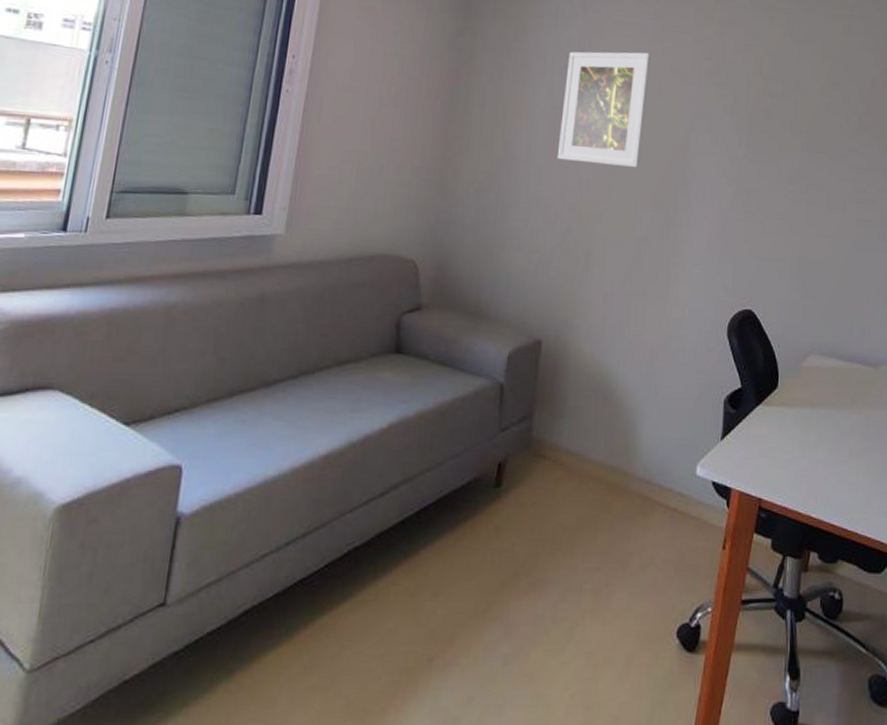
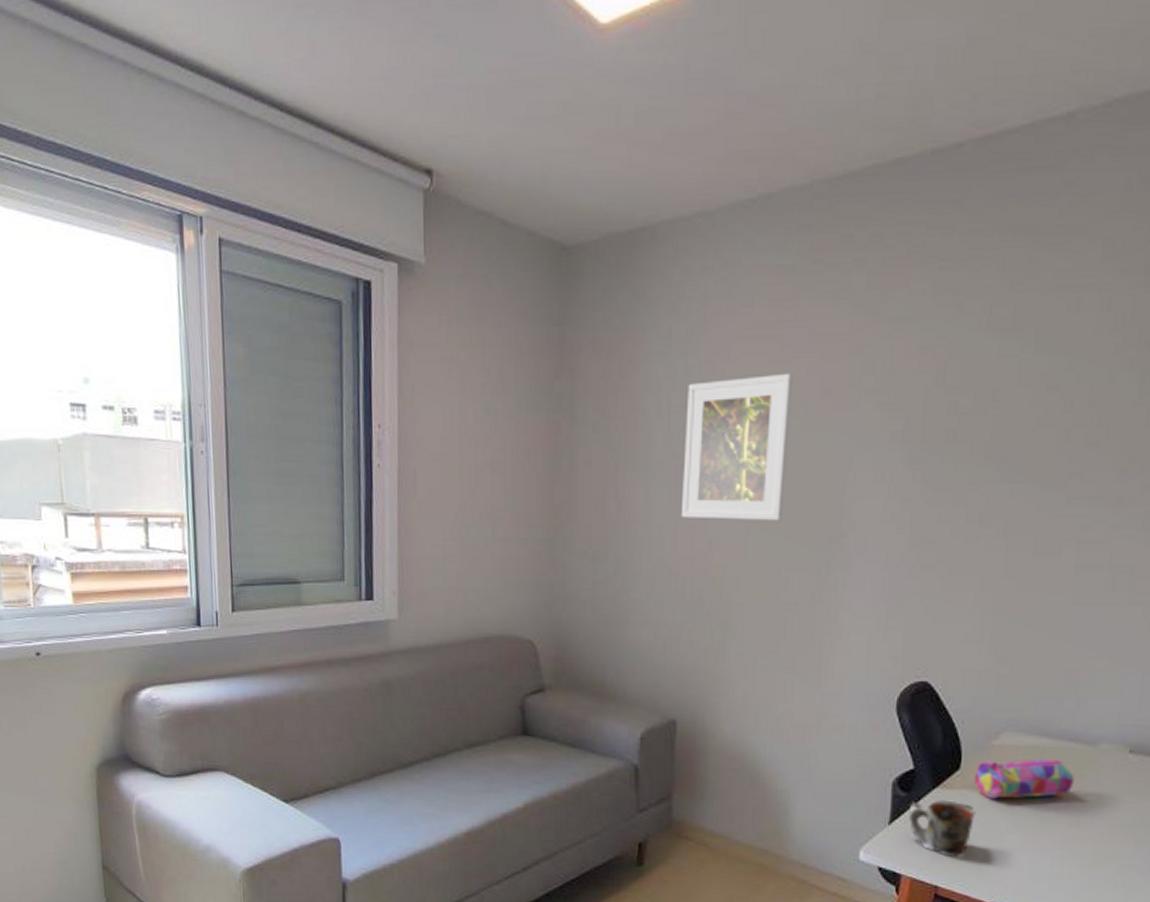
mug: none [738,416,791,470] -> present [909,800,976,857]
pencil case: none [788,378,864,415] -> present [973,758,1075,799]

